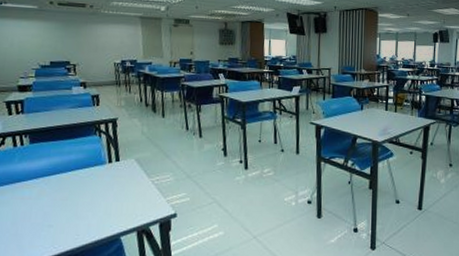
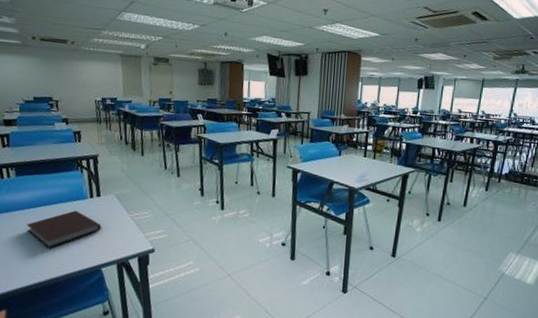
notebook: none [40,177,121,219] -> present [26,210,101,249]

